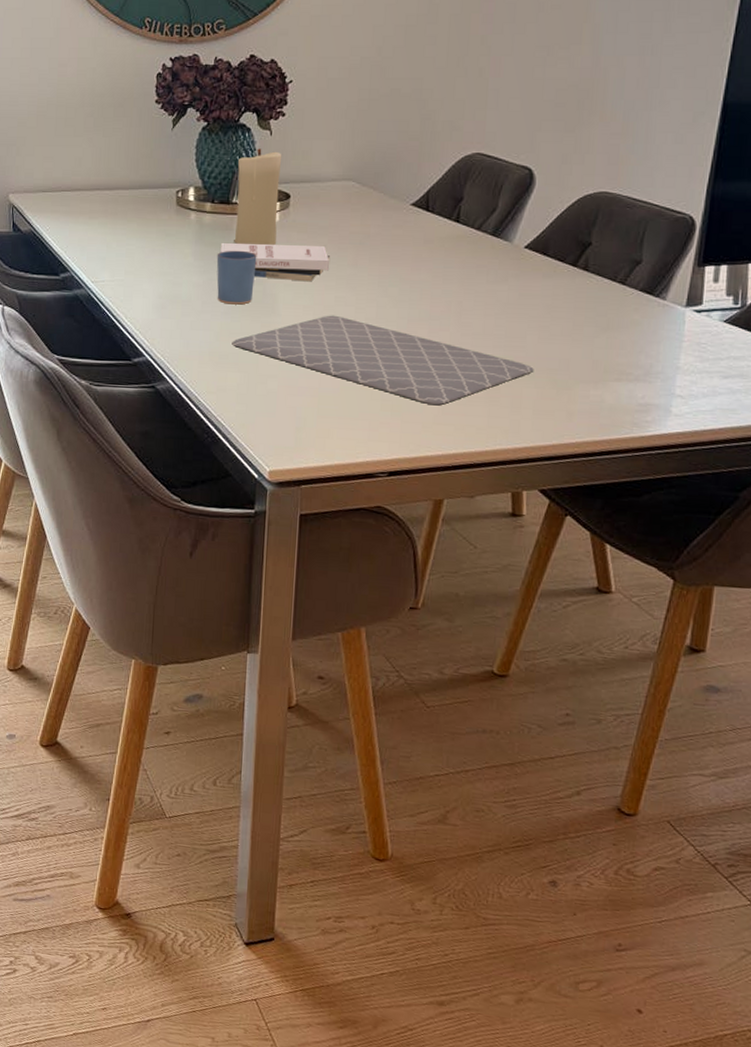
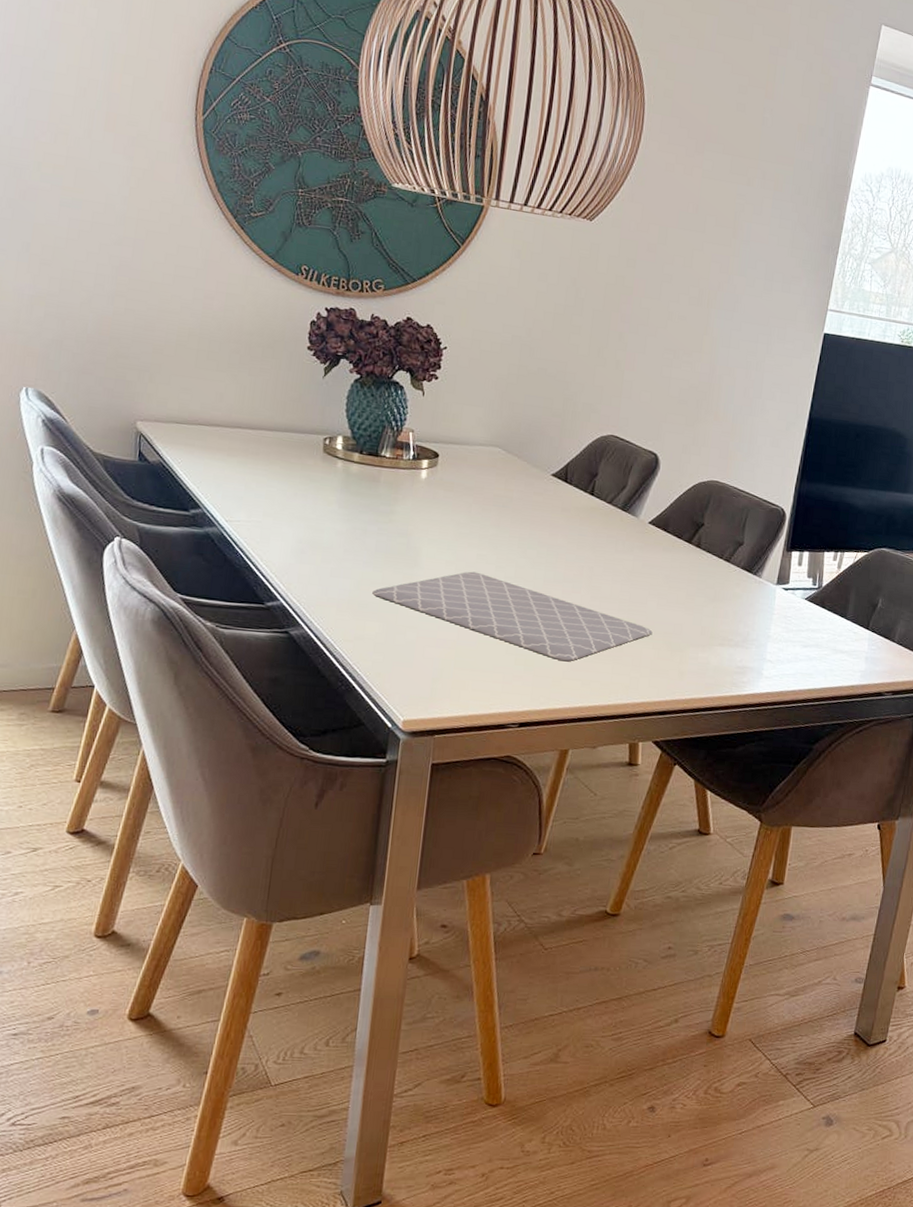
mug: present [216,250,257,305] -> none [360,501,403,556]
books: present [221,242,331,282] -> none [366,493,475,539]
candle: present [234,148,282,245] -> none [380,406,433,500]

